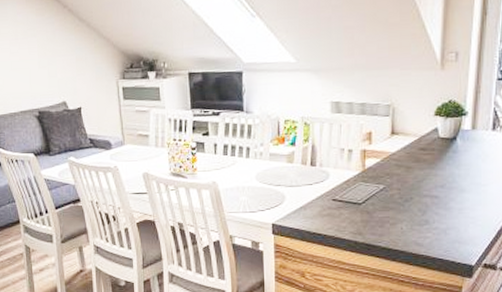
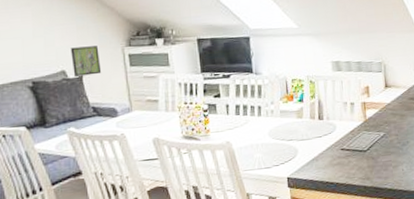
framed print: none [70,78,98,108] -> present [70,46,102,76]

